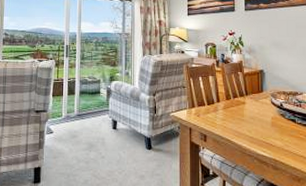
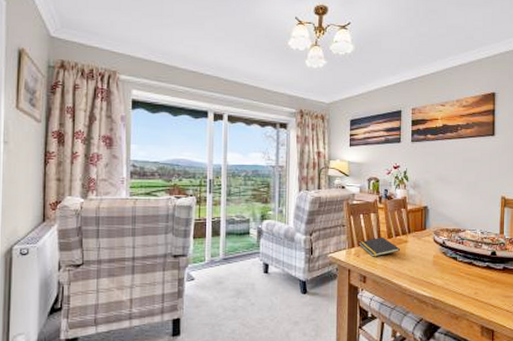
notepad: none [198,98,238,117] -> present [358,236,400,257]

